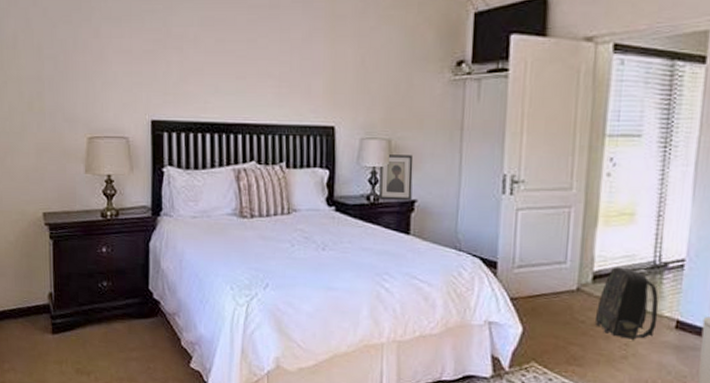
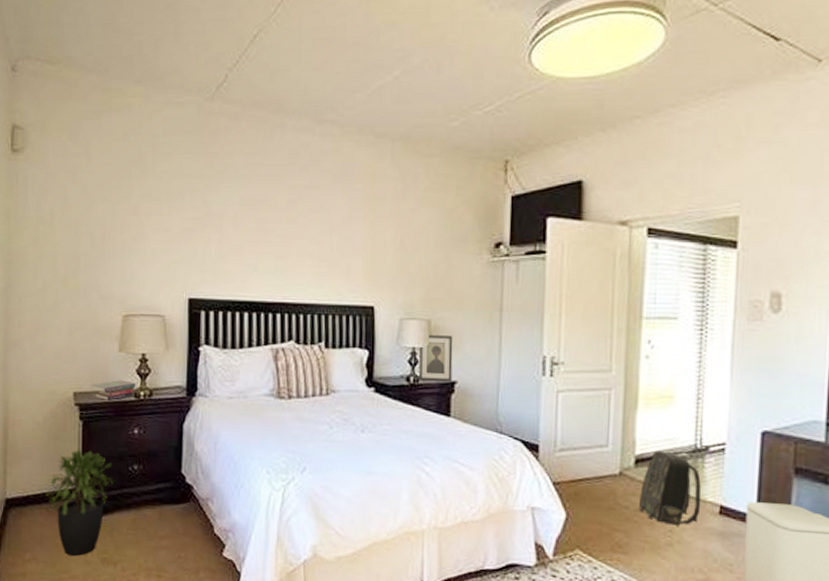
potted plant: none [21,265,85,366] -> present [46,447,114,556]
books: none [58,201,103,221] -> present [89,380,136,402]

